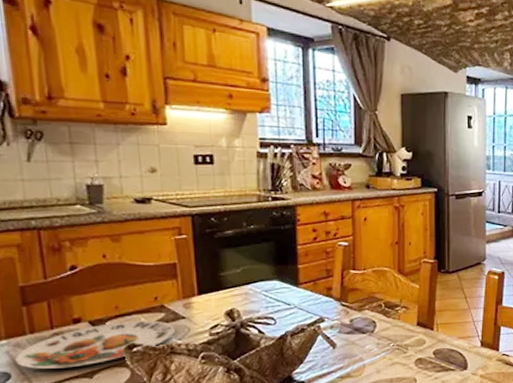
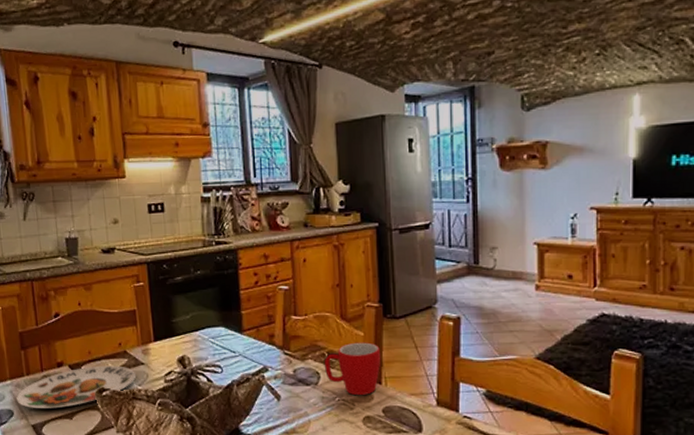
mug: none [380,294,434,341] -> present [324,342,381,396]

